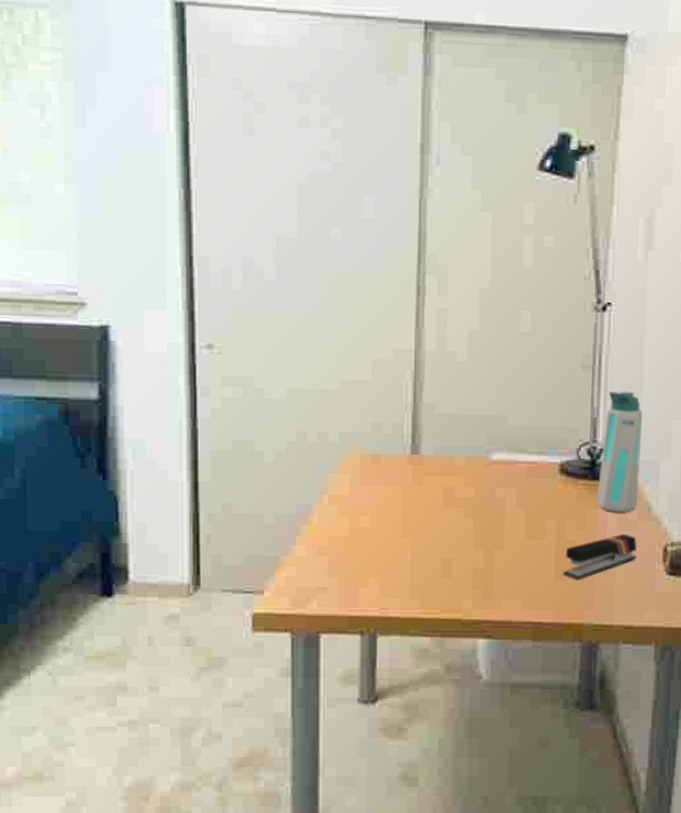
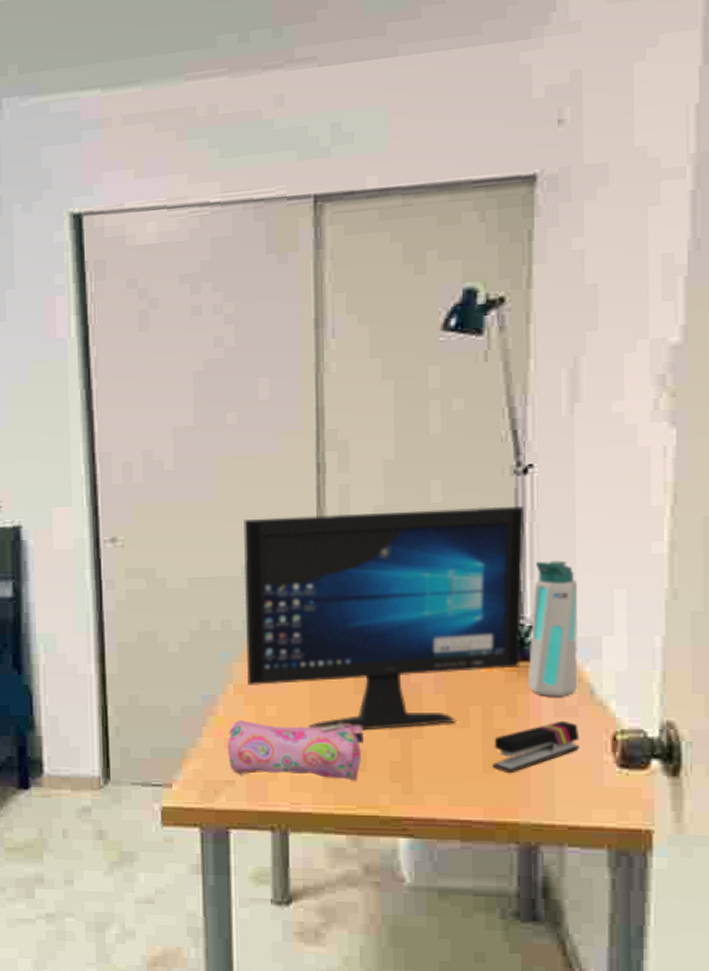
pencil case: none [321,530,450,587] -> present [228,720,363,781]
computer monitor: none [341,335,602,541] -> present [243,506,525,730]

